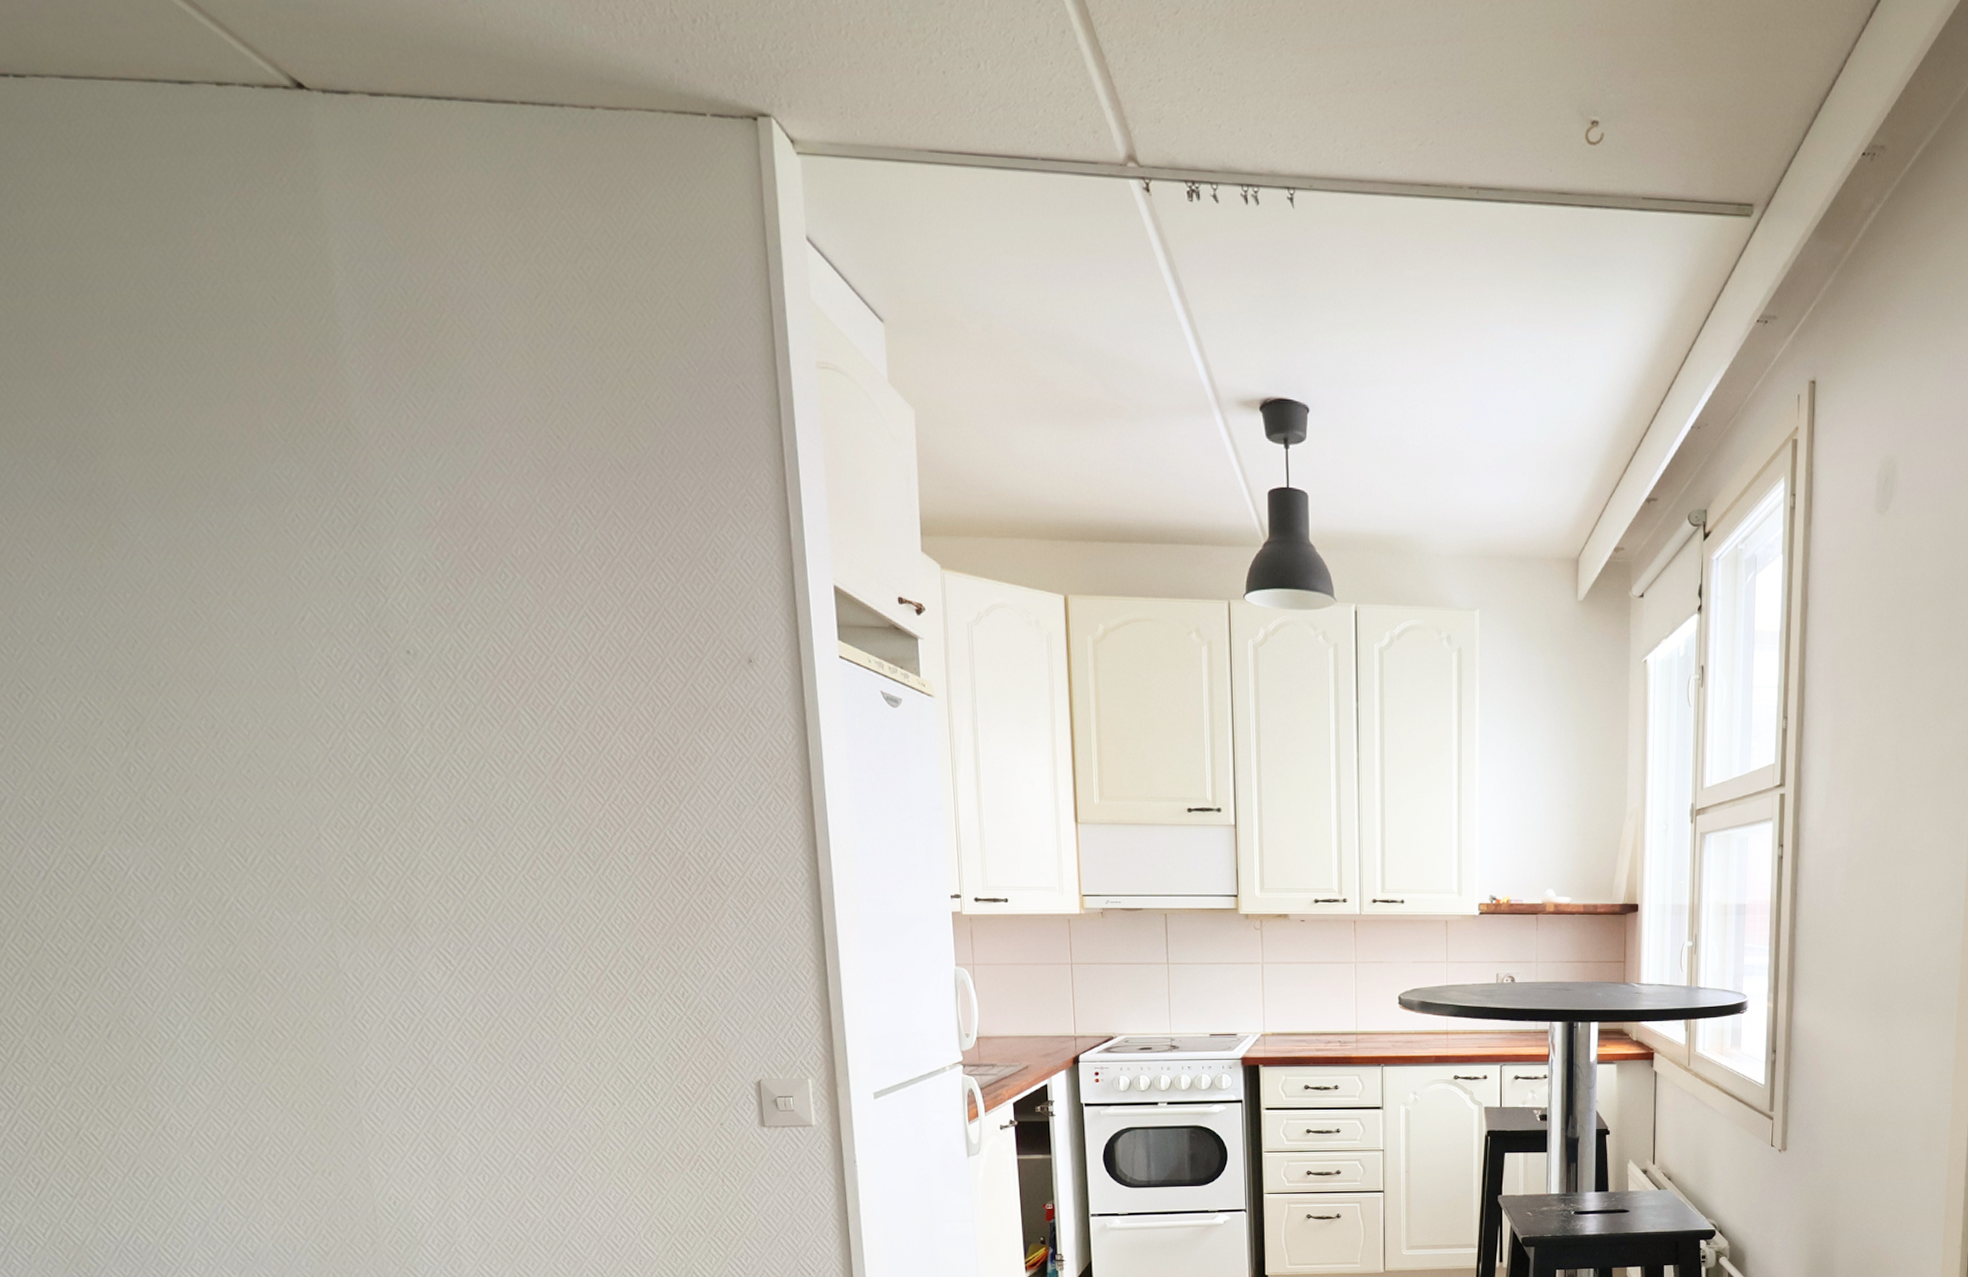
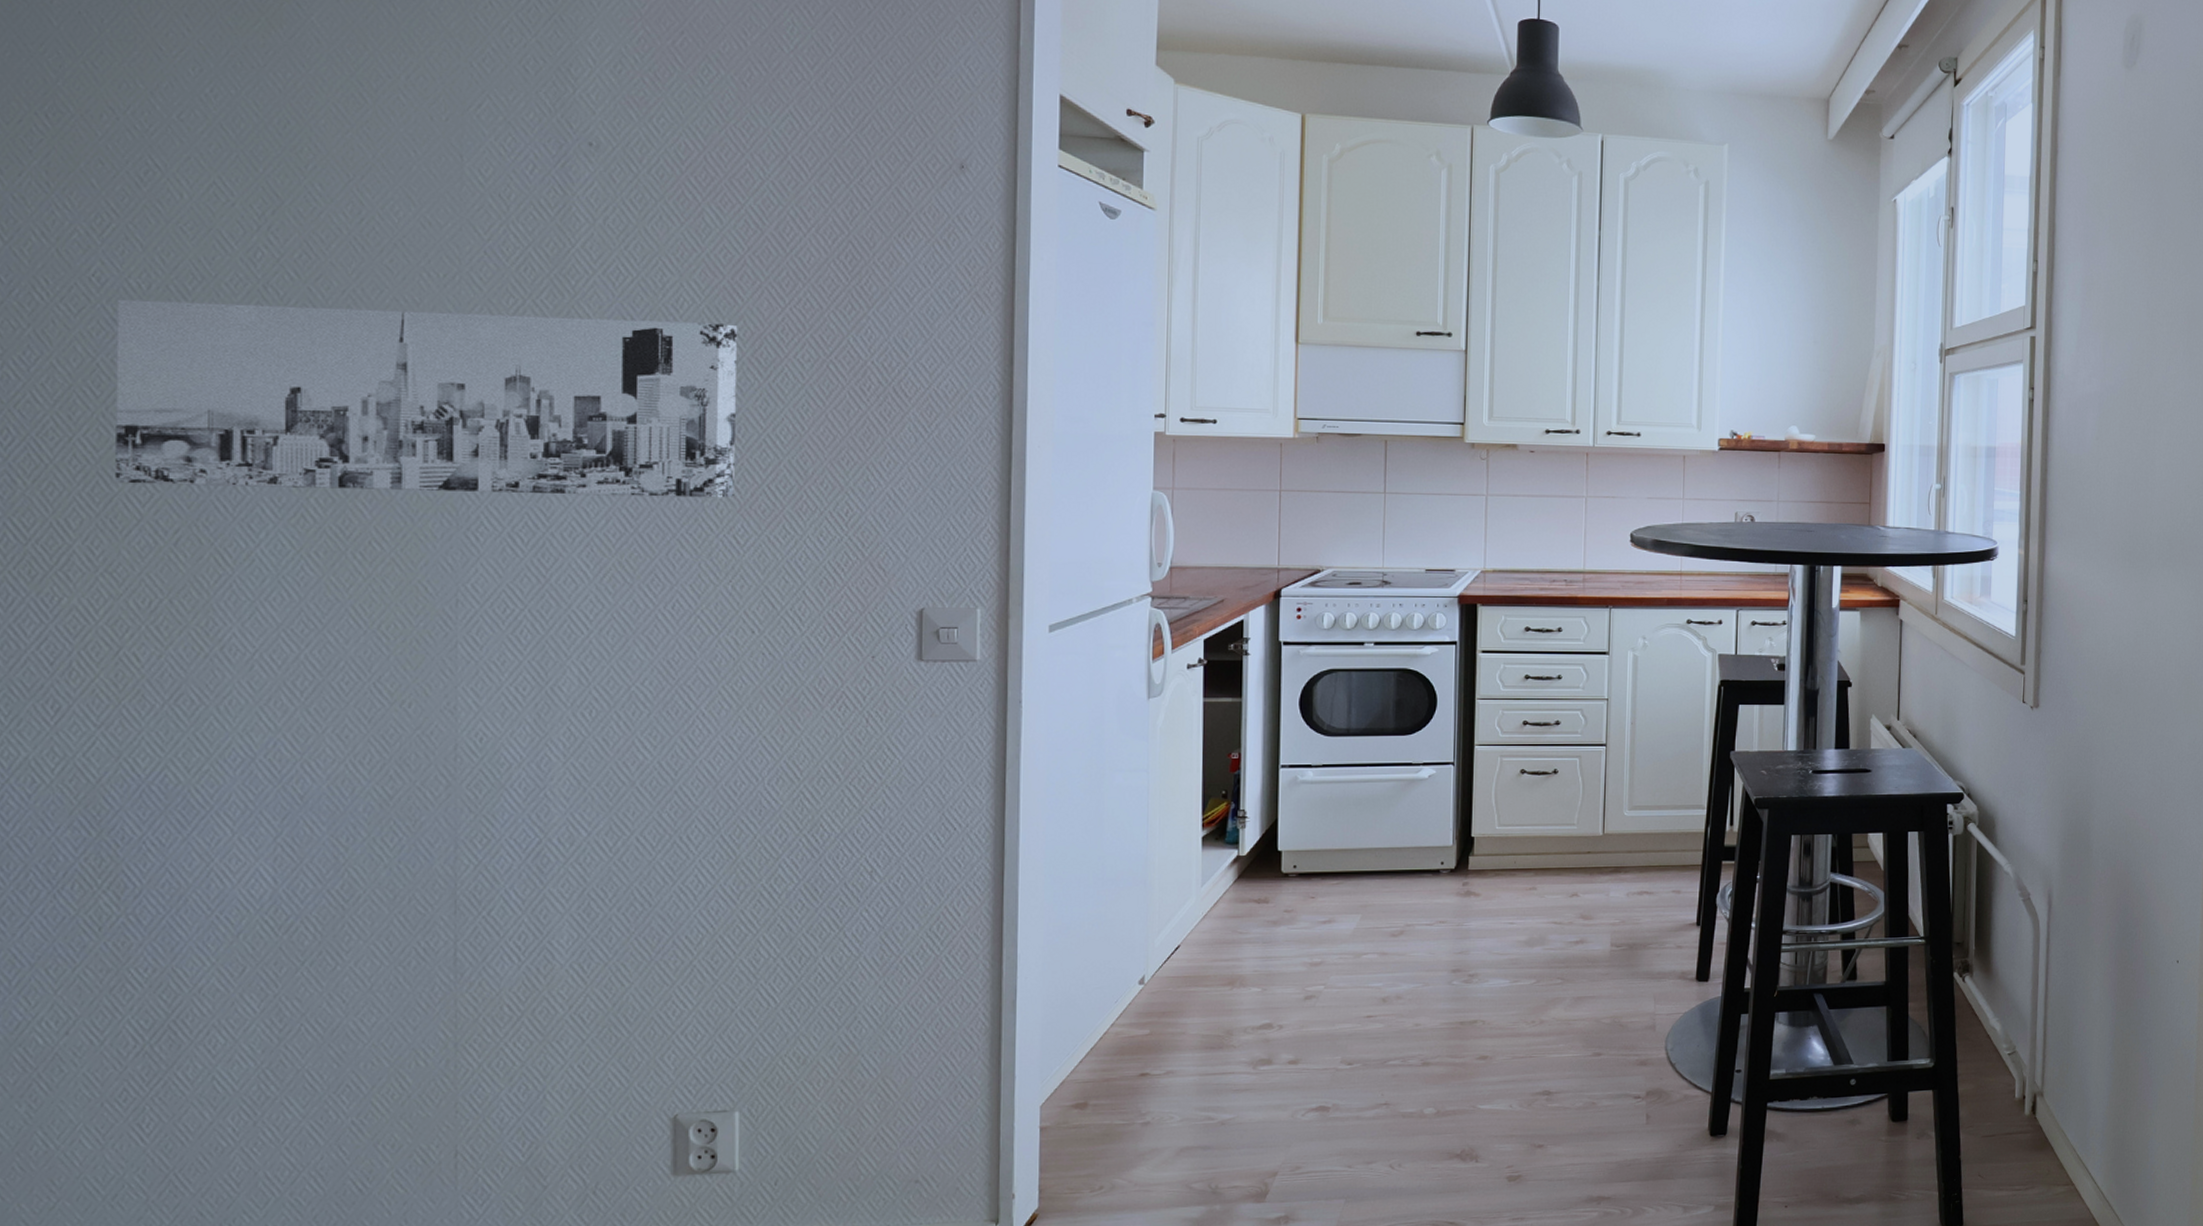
wall art: none [17,815,582,984] -> present [115,299,738,498]

